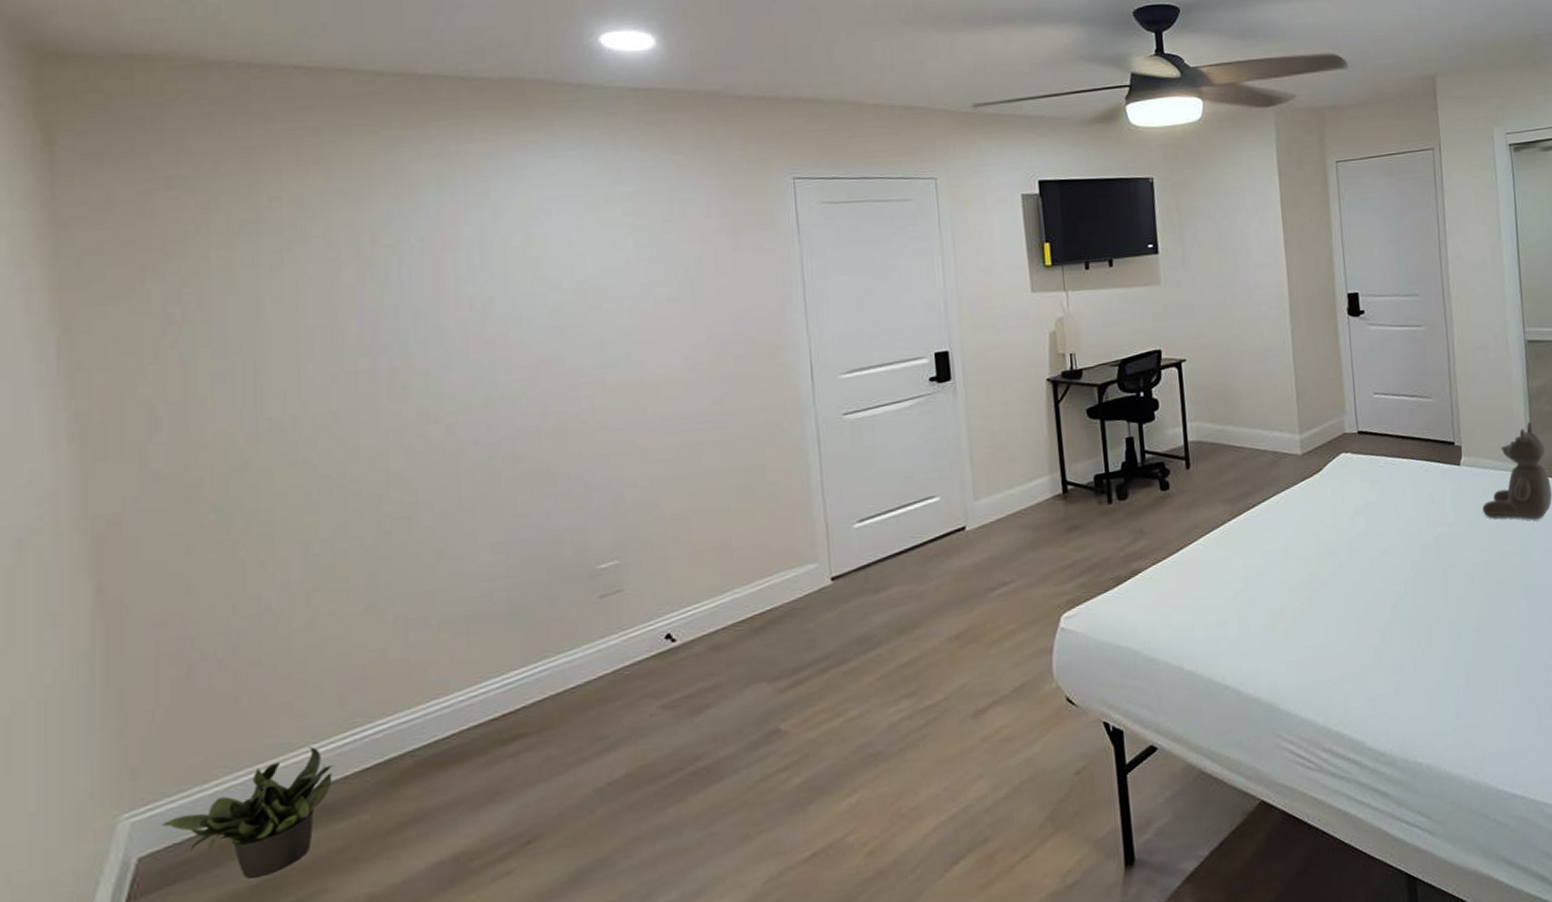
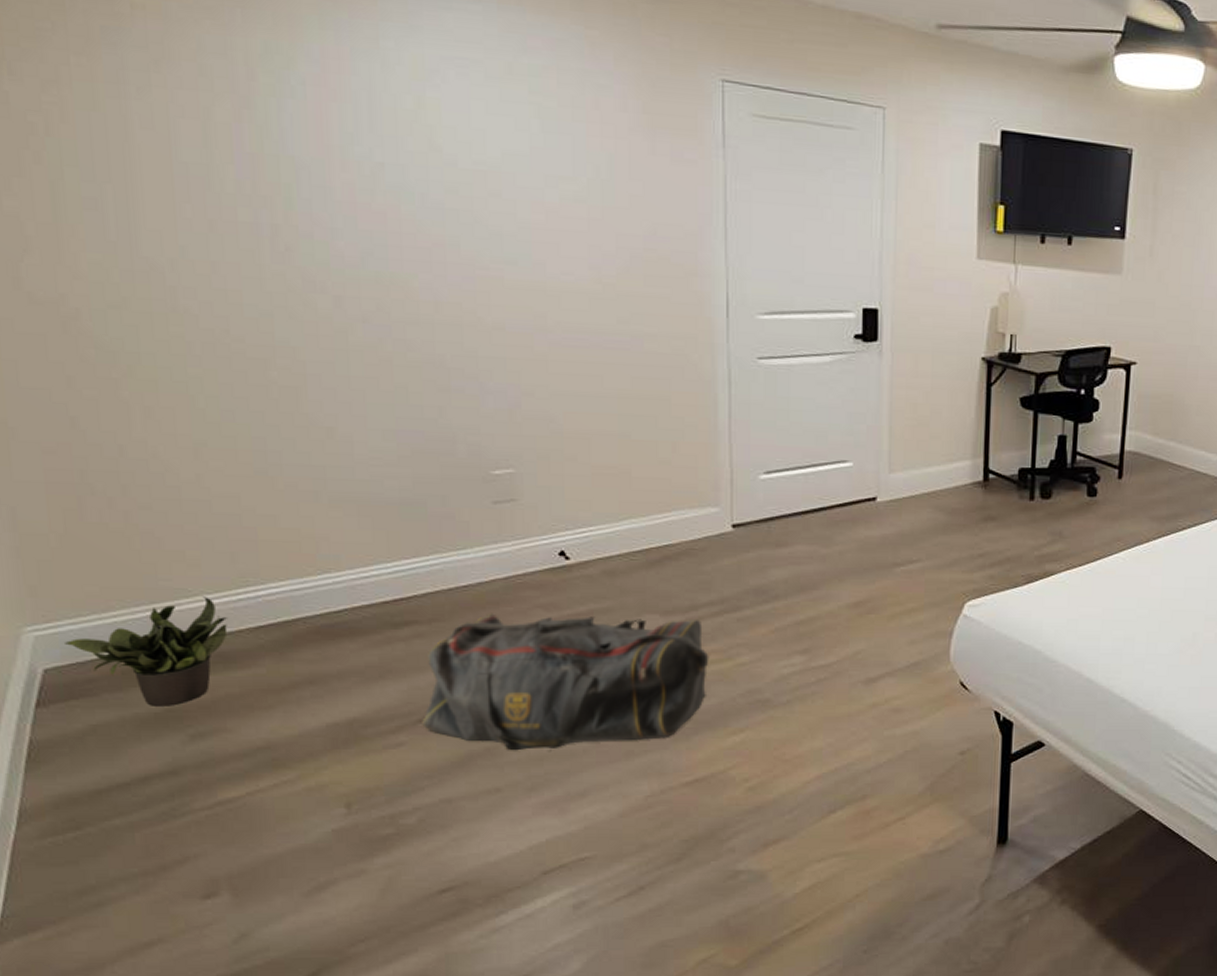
duffel bag: none [531,679,819,857] -> present [422,613,709,751]

